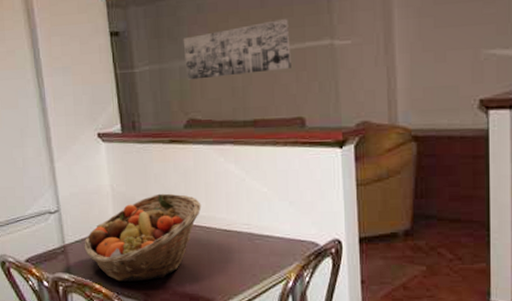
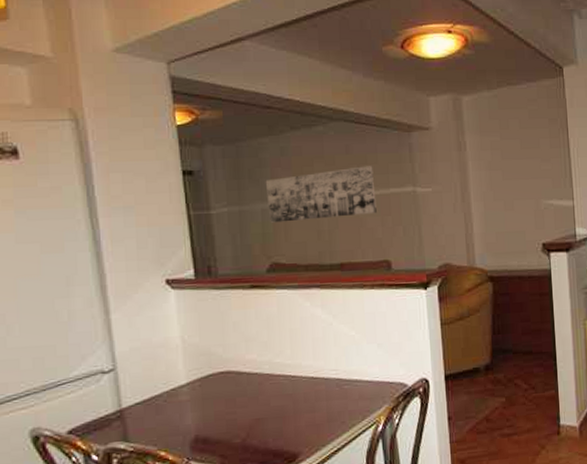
fruit basket: present [84,193,202,282] -> none [146,342,286,445]

